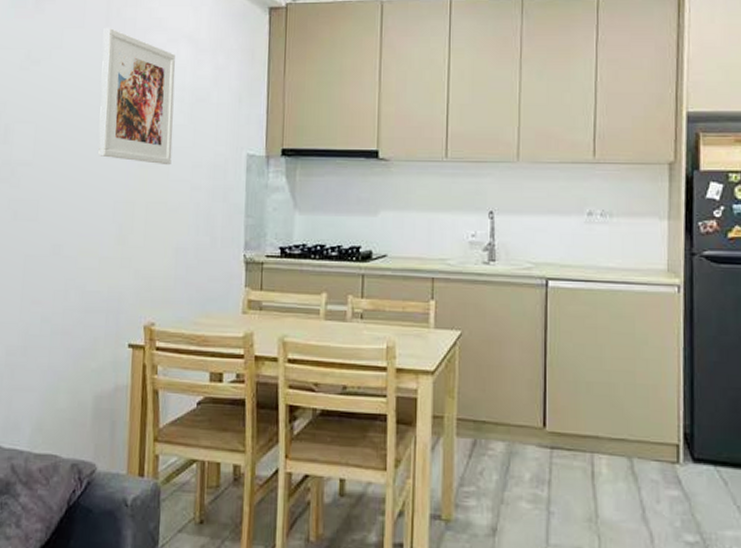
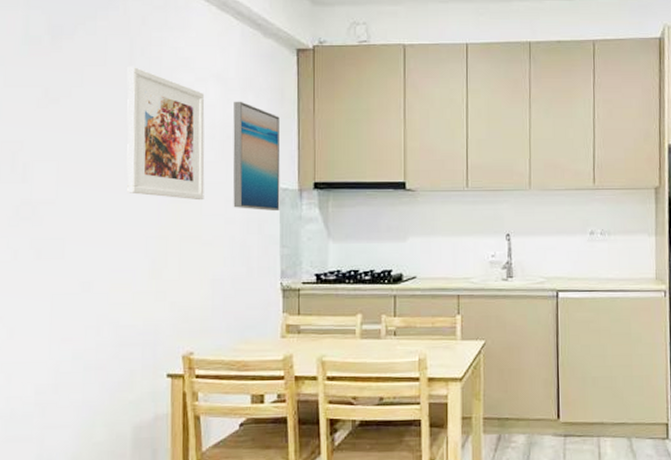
wall art: none [199,62,249,179] -> present [233,101,280,212]

